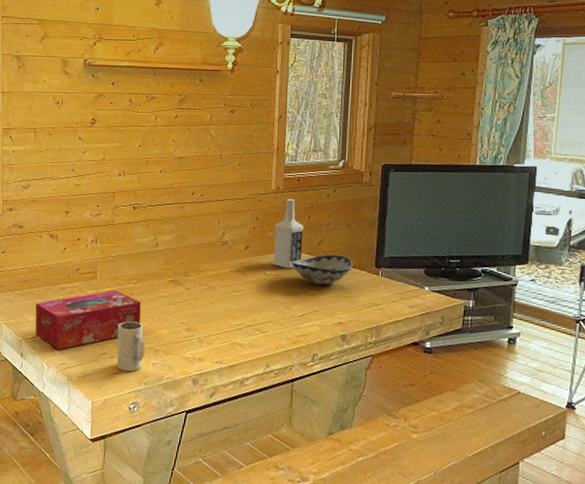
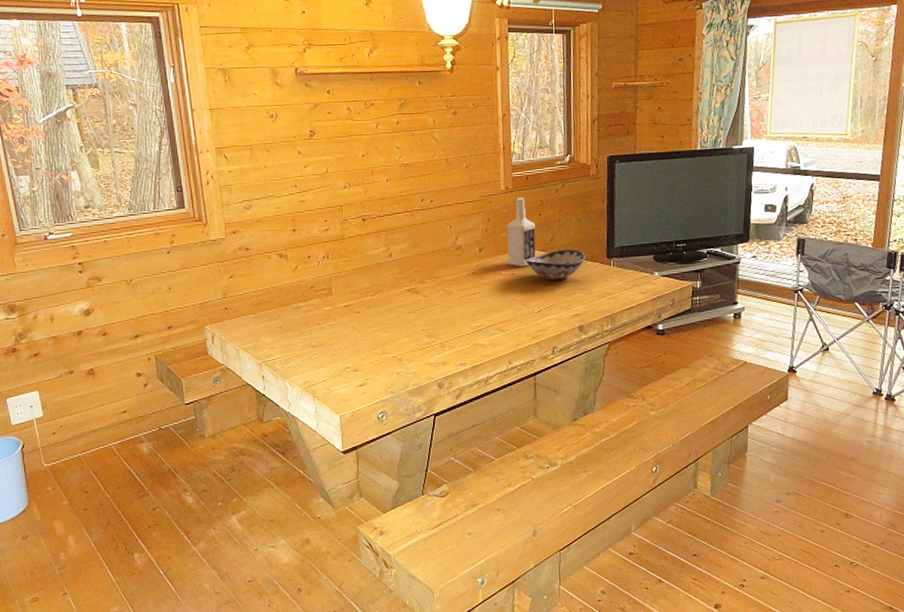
tissue box: present [35,290,141,350] -> none [272,304,382,369]
mug: present [116,321,146,372] -> none [358,333,389,382]

